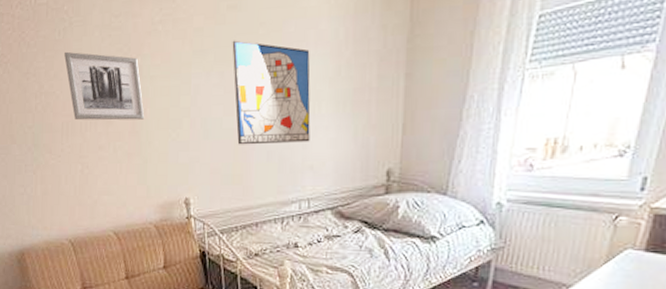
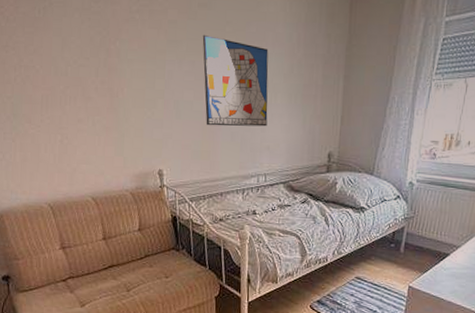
wall art: present [64,51,145,121] -> none [44,29,122,98]

